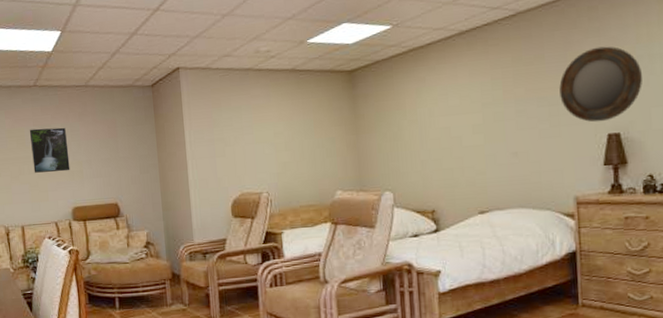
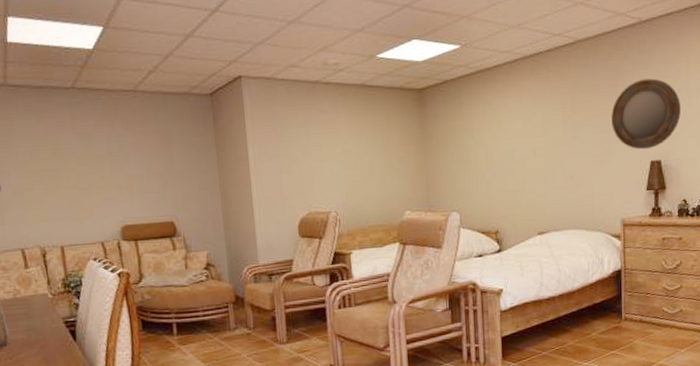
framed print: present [29,127,70,173] -> none [67,136,118,187]

